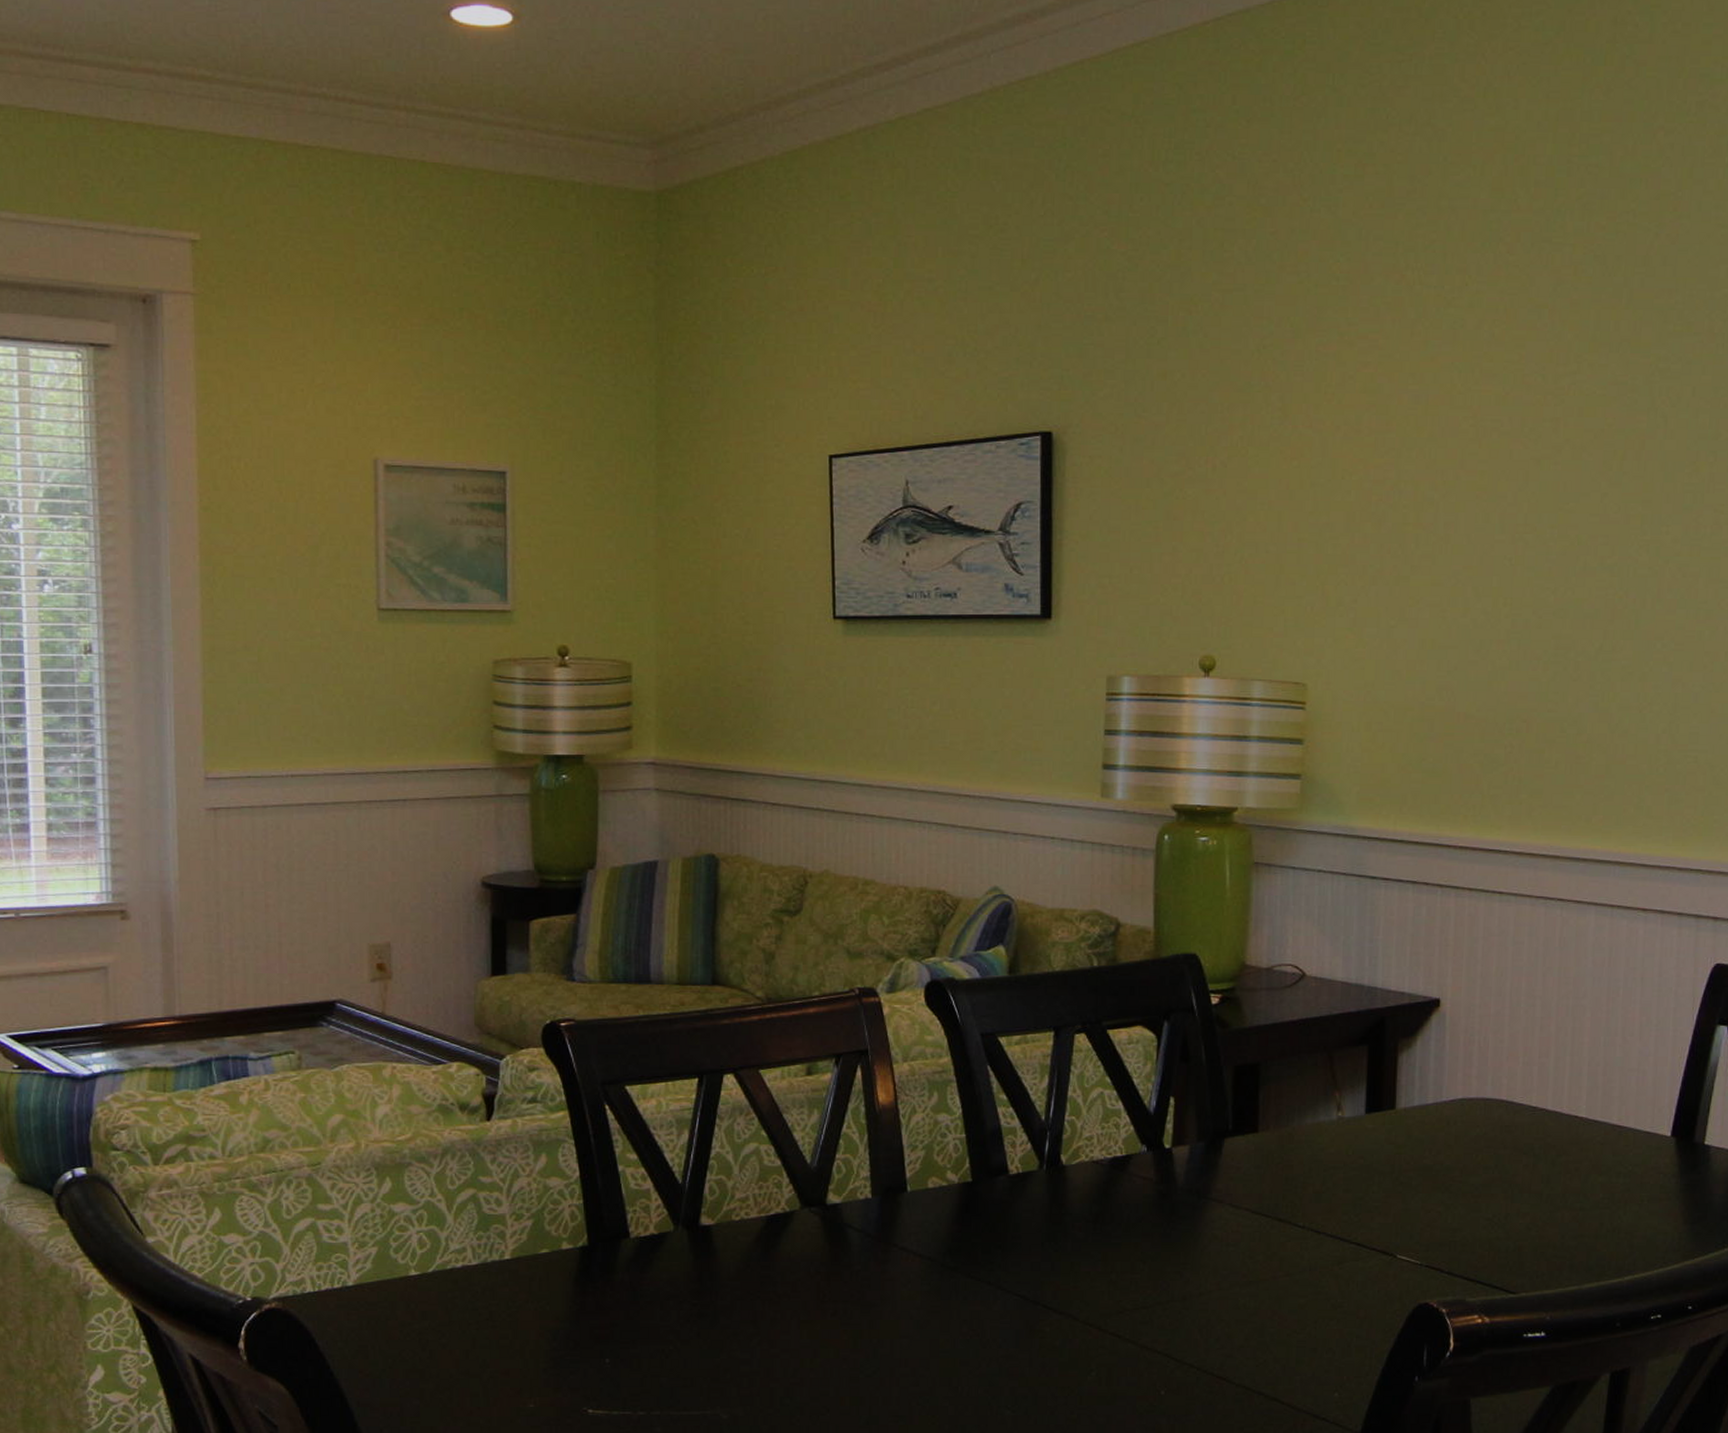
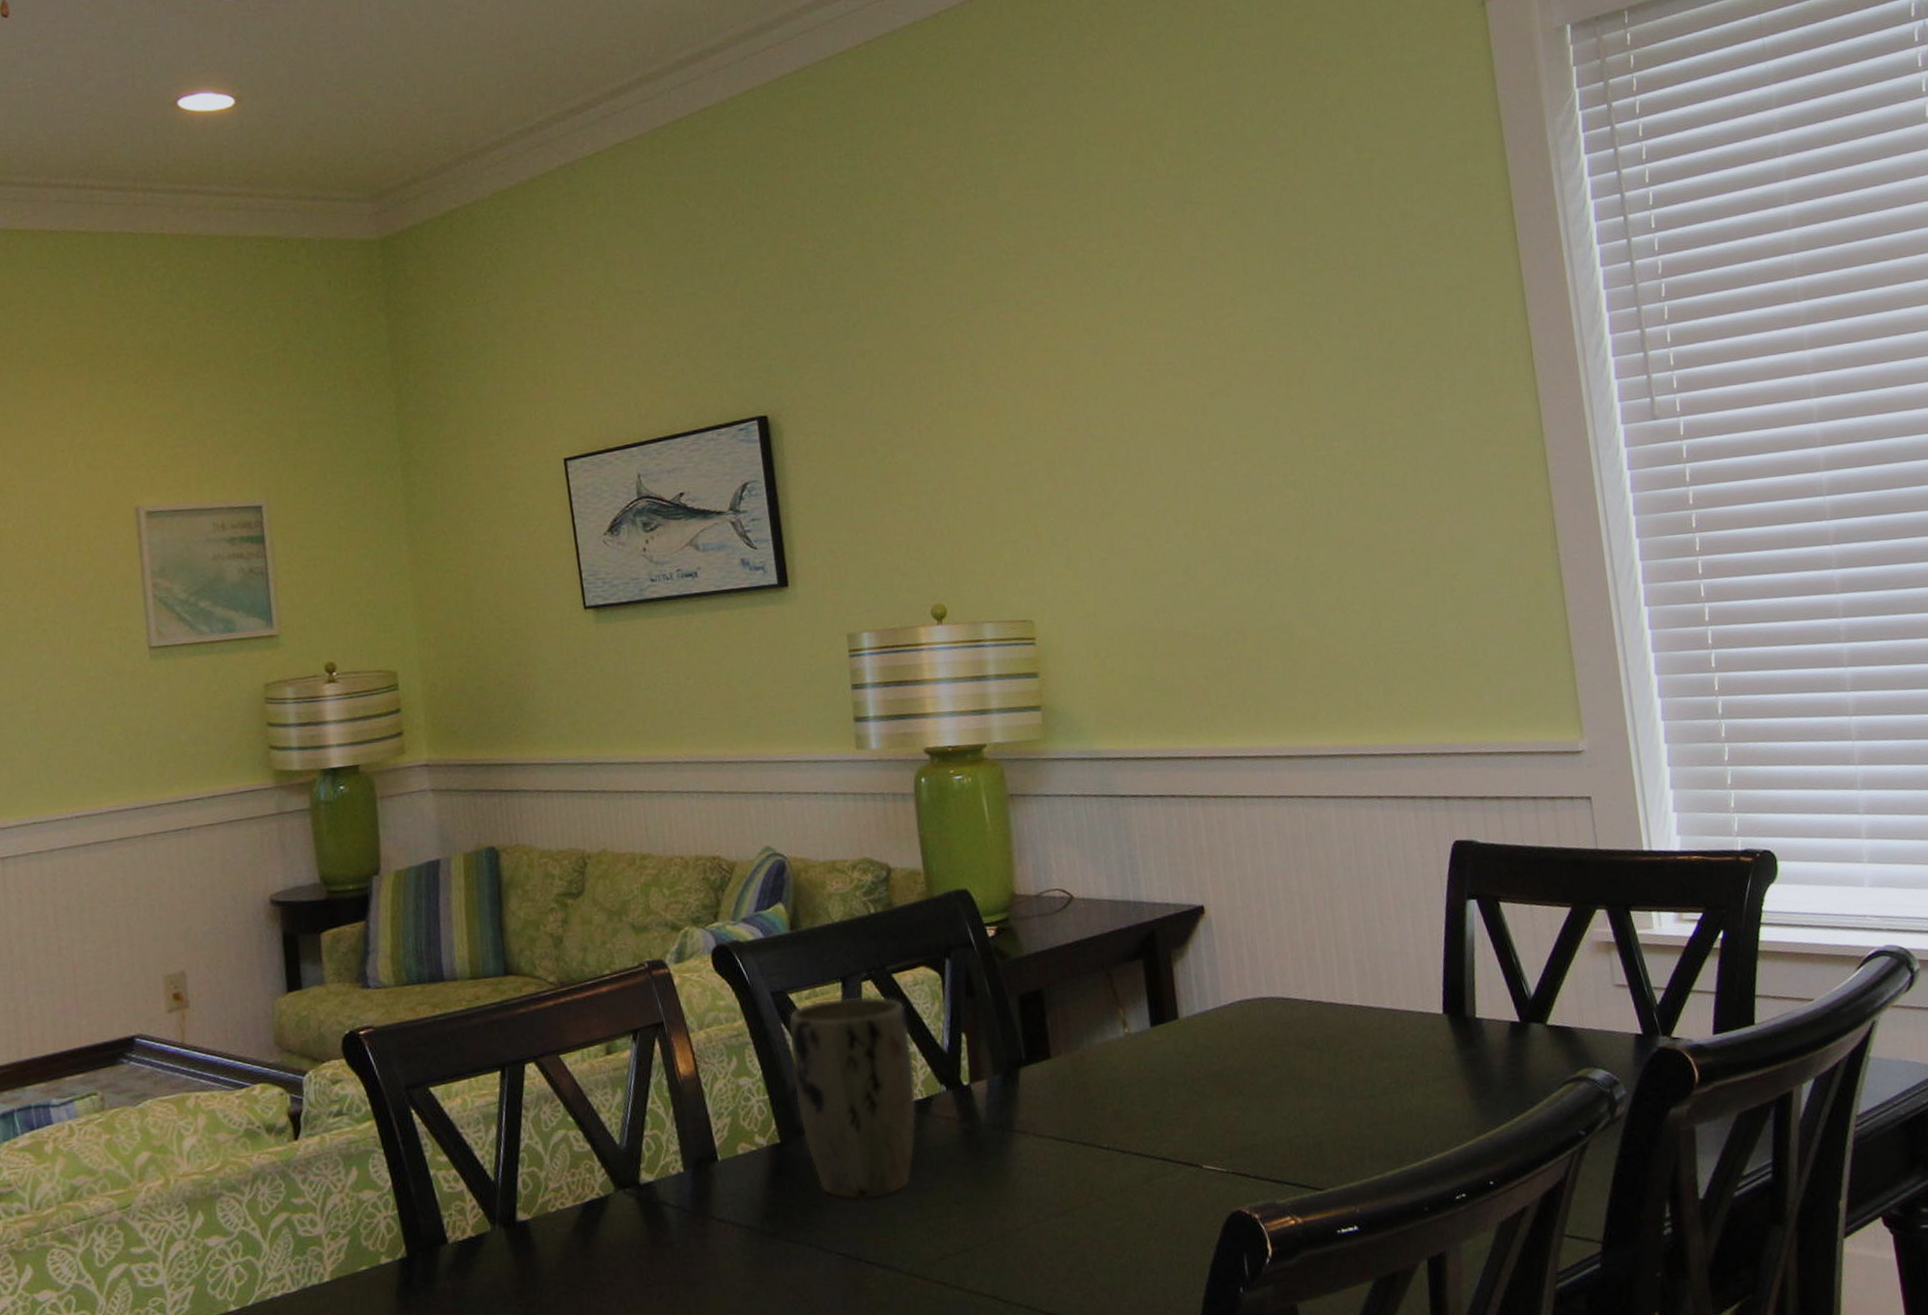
plant pot: none [992,1047,1118,1247] -> present [788,996,917,1200]

